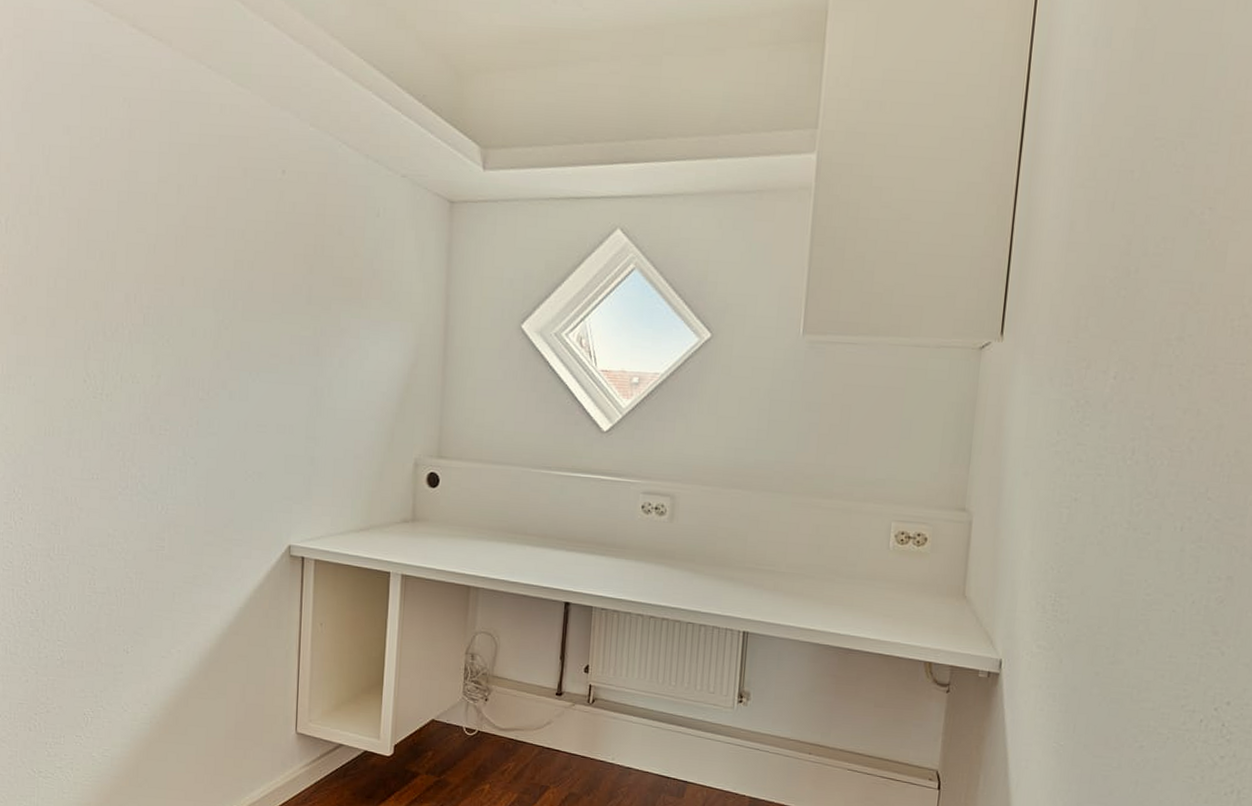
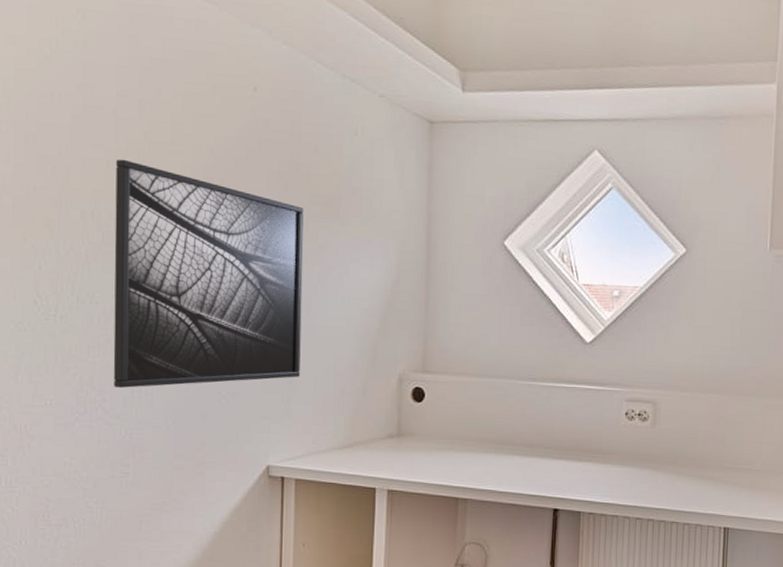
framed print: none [151,243,327,465] -> present [113,159,304,388]

